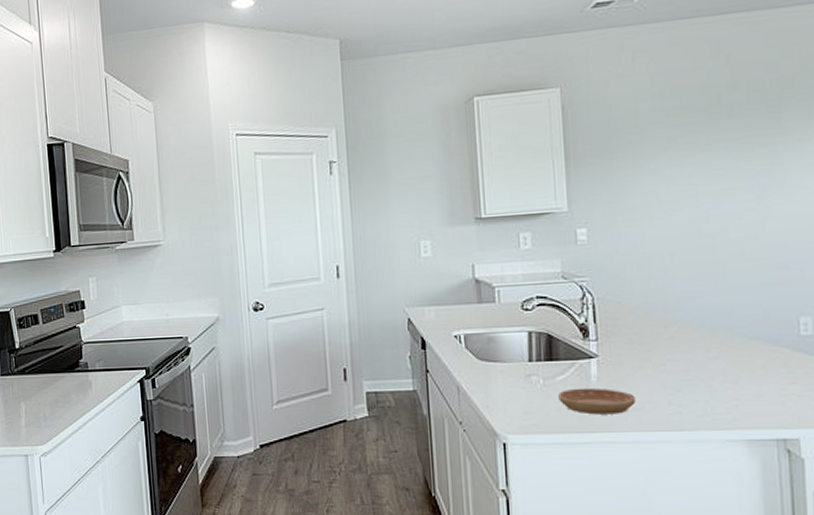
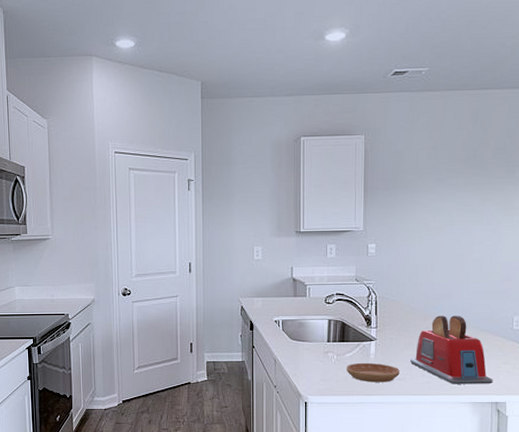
toaster: none [650,319,777,415] -> present [410,315,493,384]

